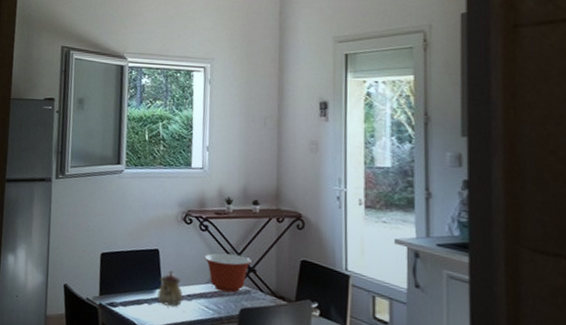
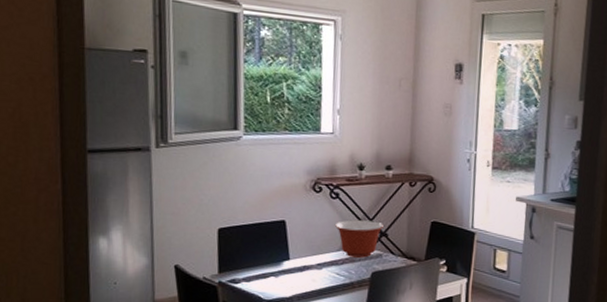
teapot: present [157,270,183,306] -> none [285,241,313,276]

